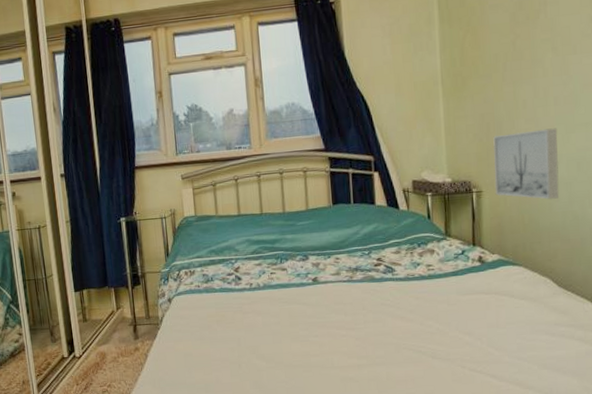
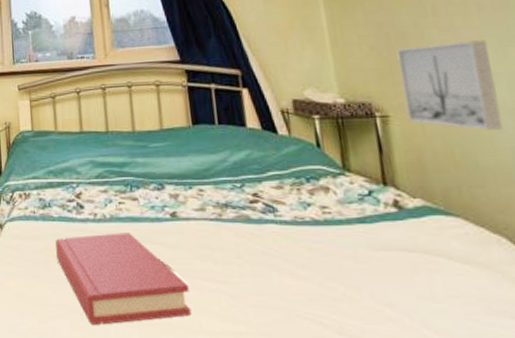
hardback book: none [217,297,327,372] -> present [55,233,192,326]

